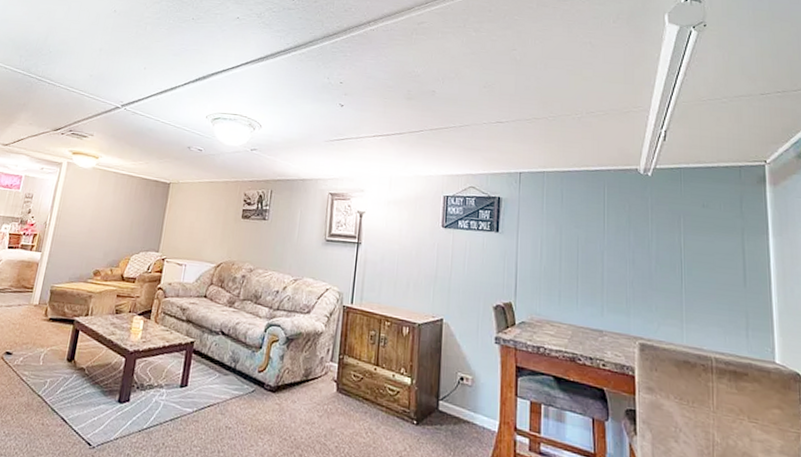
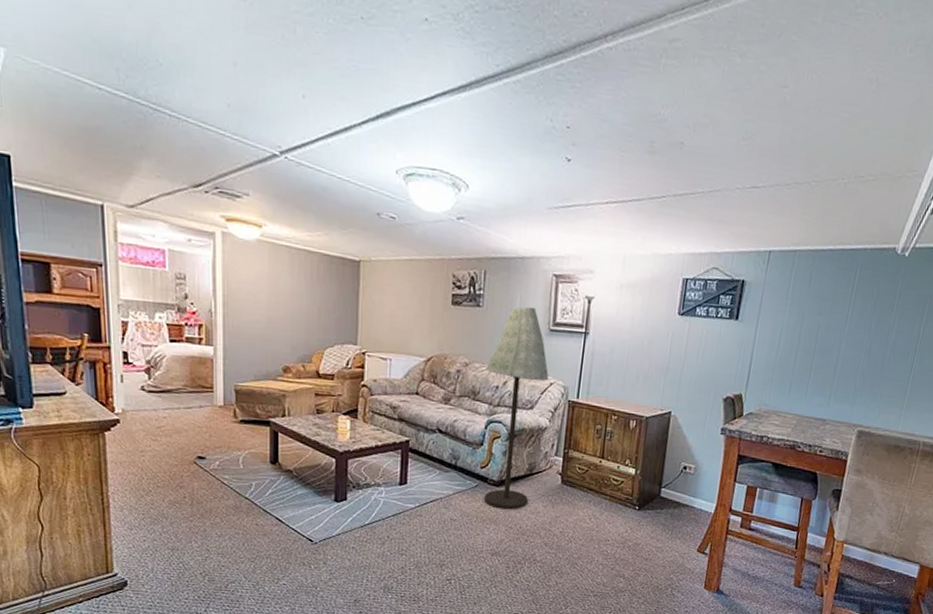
floor lamp: none [260,220,325,418] -> present [484,306,549,509]

